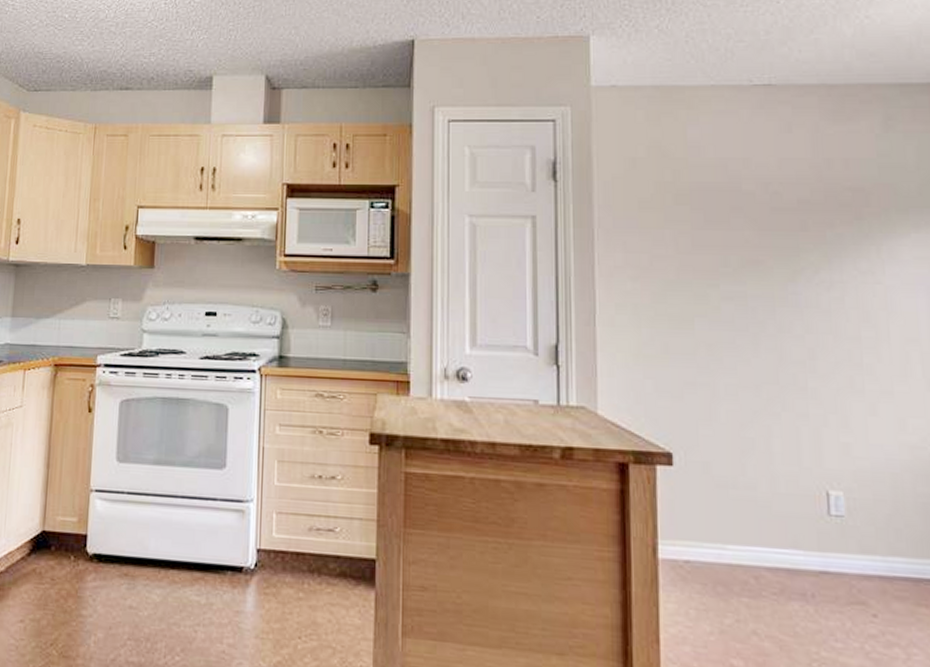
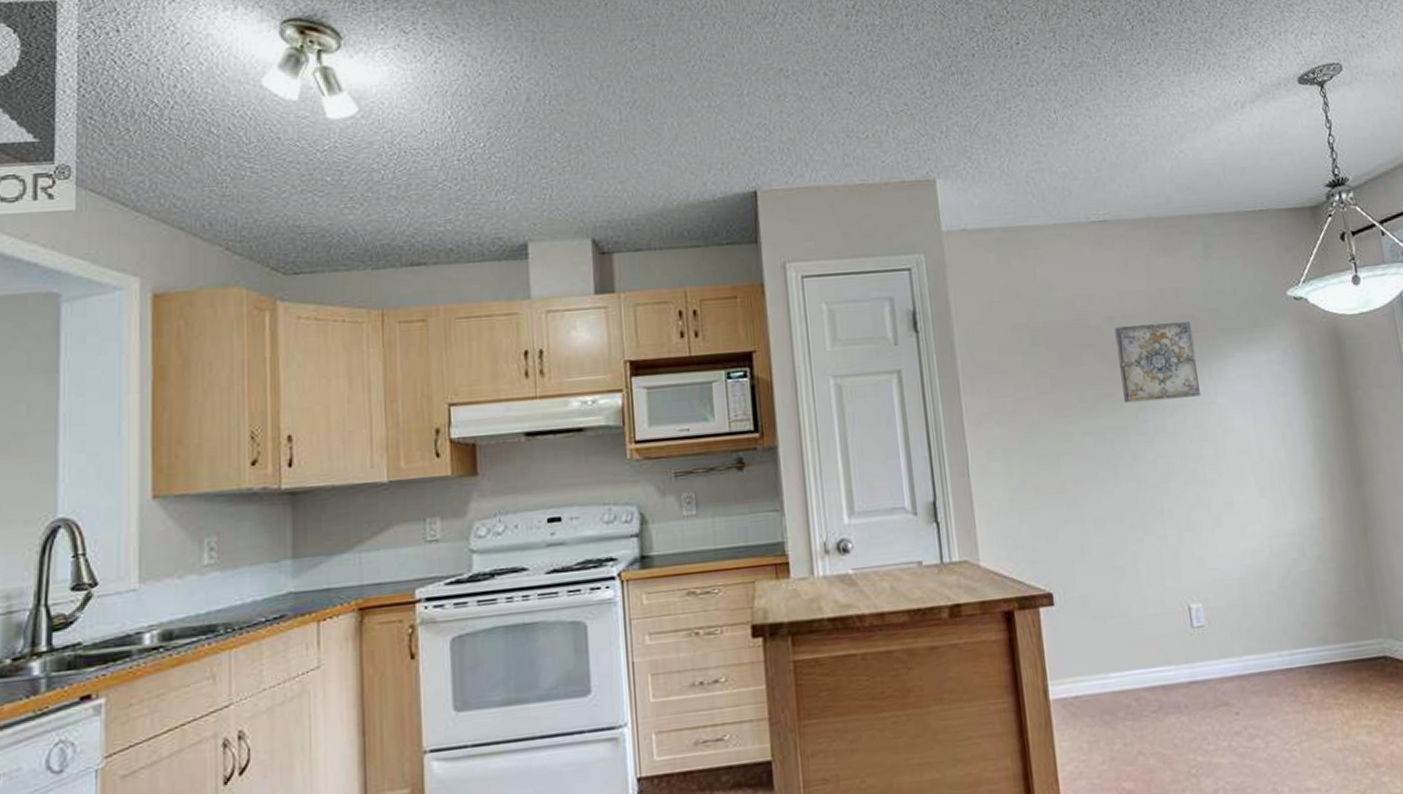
wall art: none [769,194,865,275] -> present [1114,321,1200,403]

